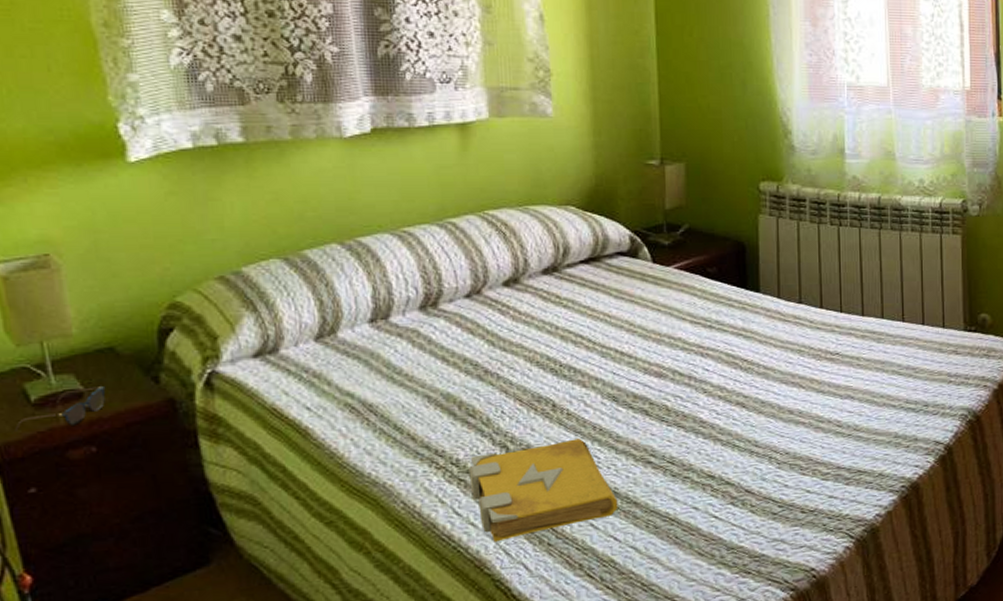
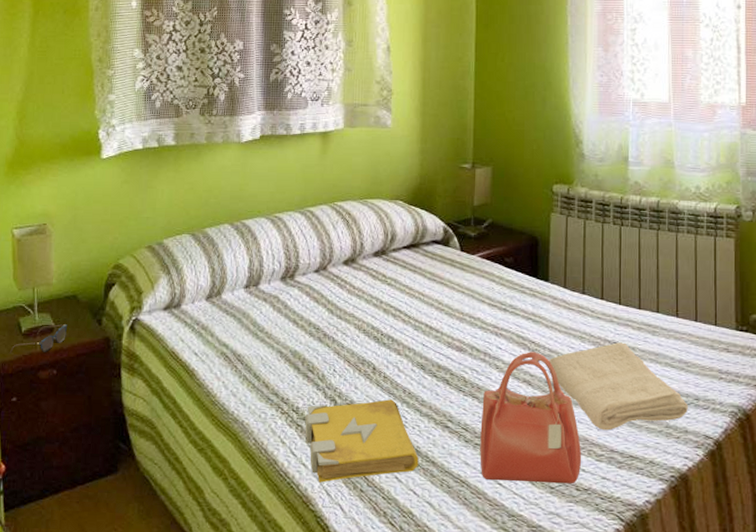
handbag: none [689,371,806,515] -> present [480,352,582,484]
towel: none [765,353,917,448] -> present [549,342,688,431]

